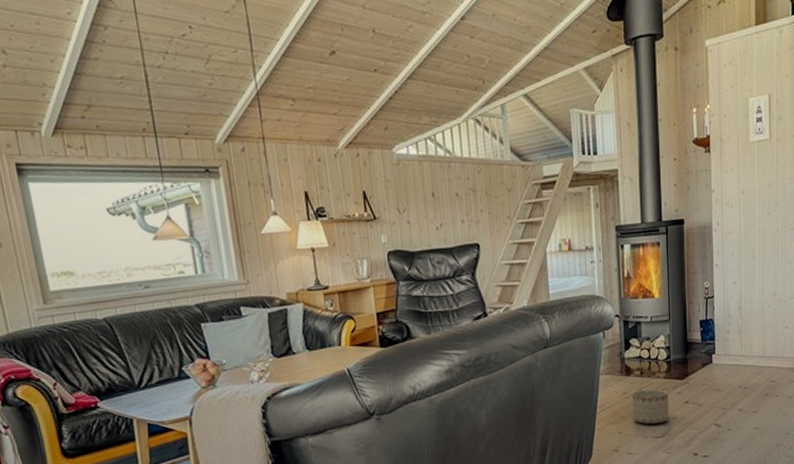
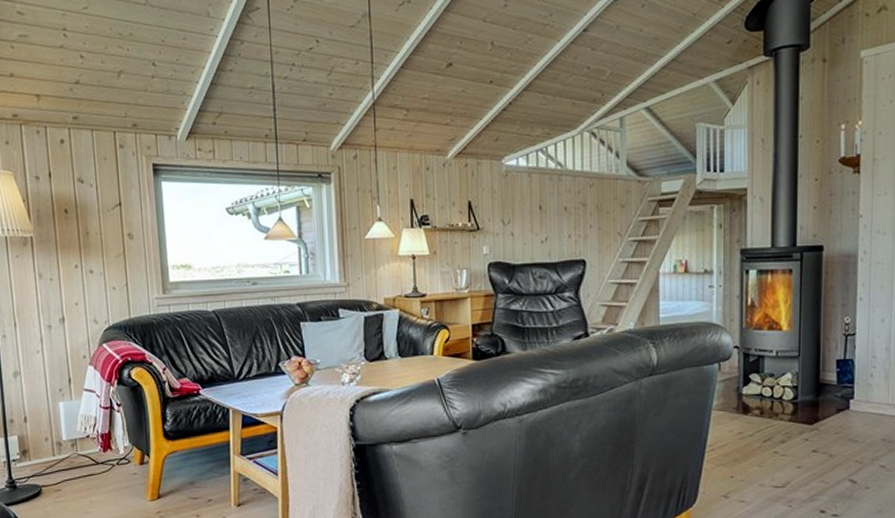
planter: present [632,389,669,425] -> none [748,431,793,472]

